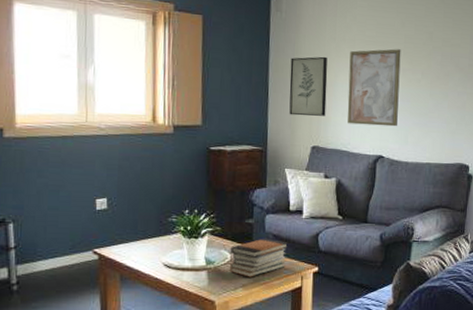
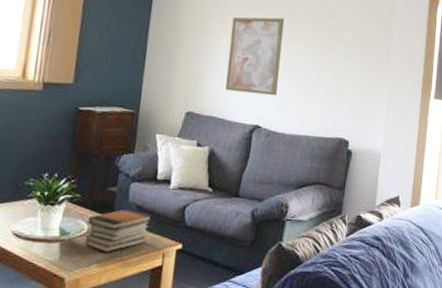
wall art: present [289,56,328,116] -> none [165,20,210,81]

